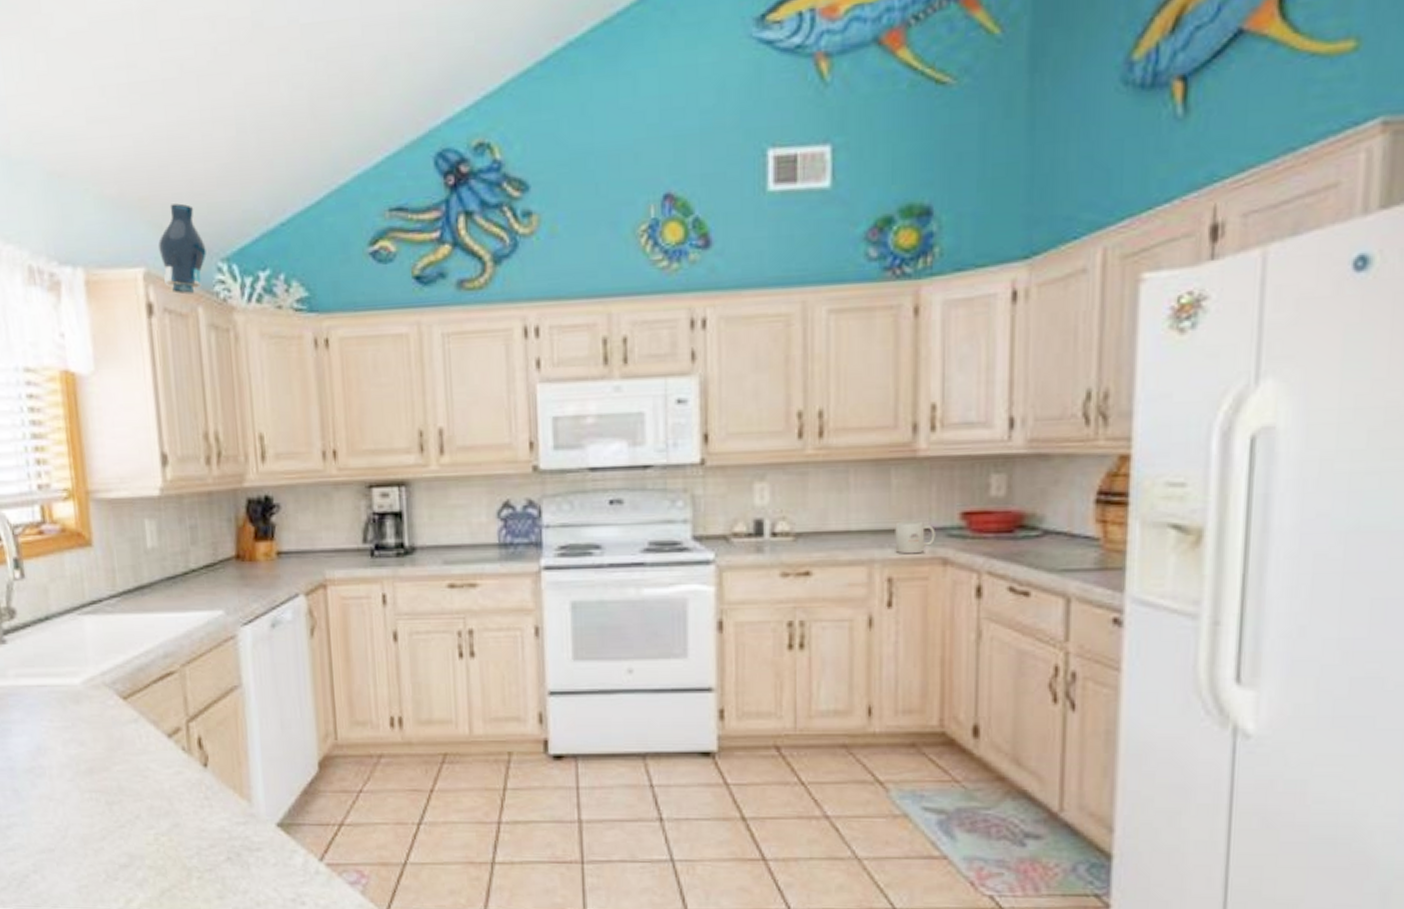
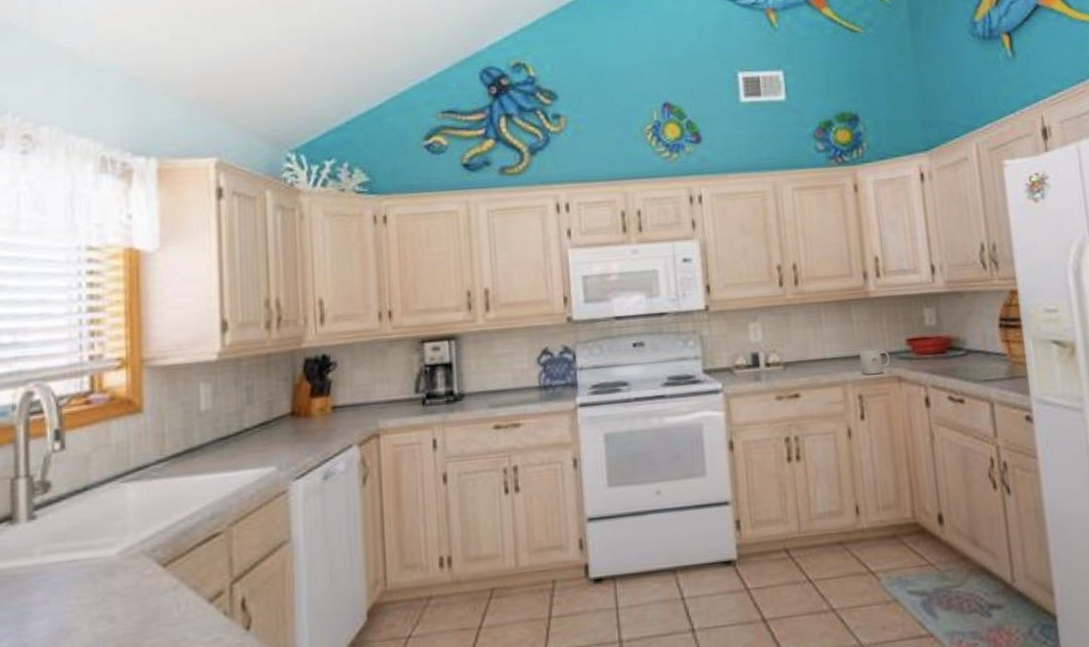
vase: present [157,203,207,295] -> none [231,105,277,180]

